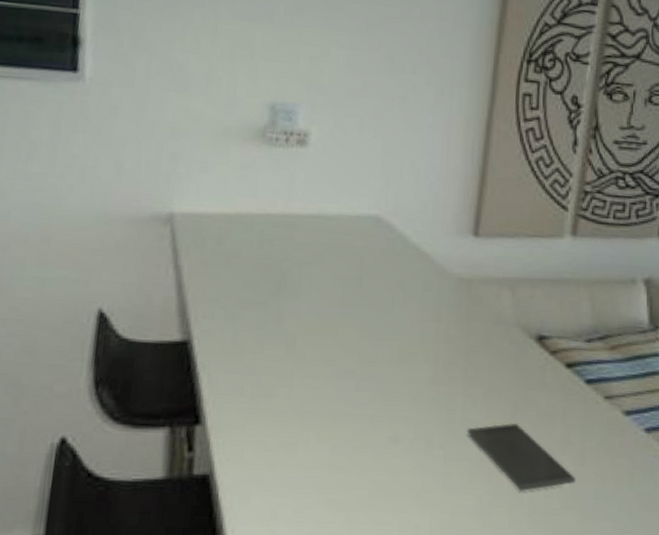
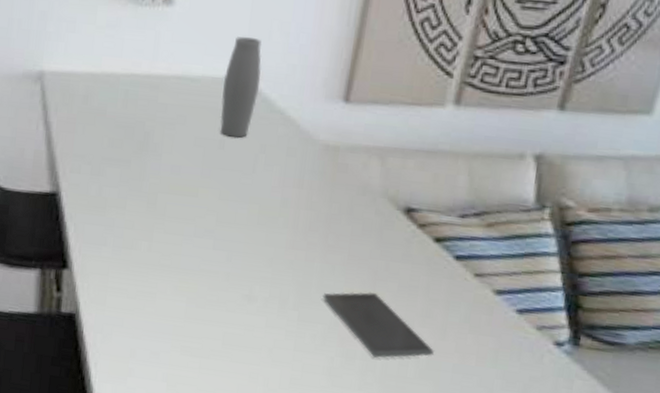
vase: none [357,175,395,275] -> present [220,36,262,139]

